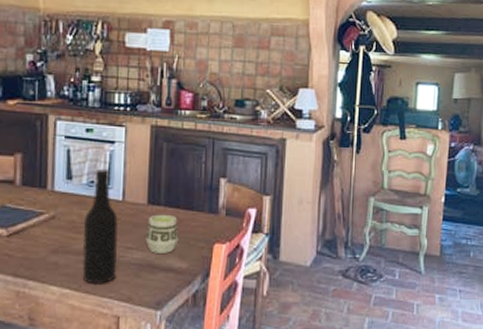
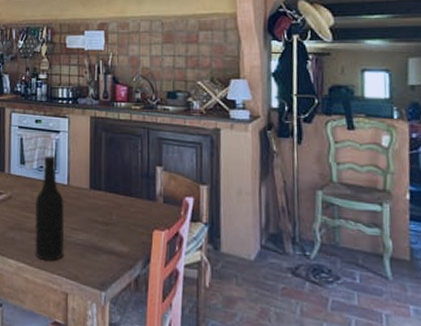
cup: present [145,214,179,253] -> none [89,199,119,237]

